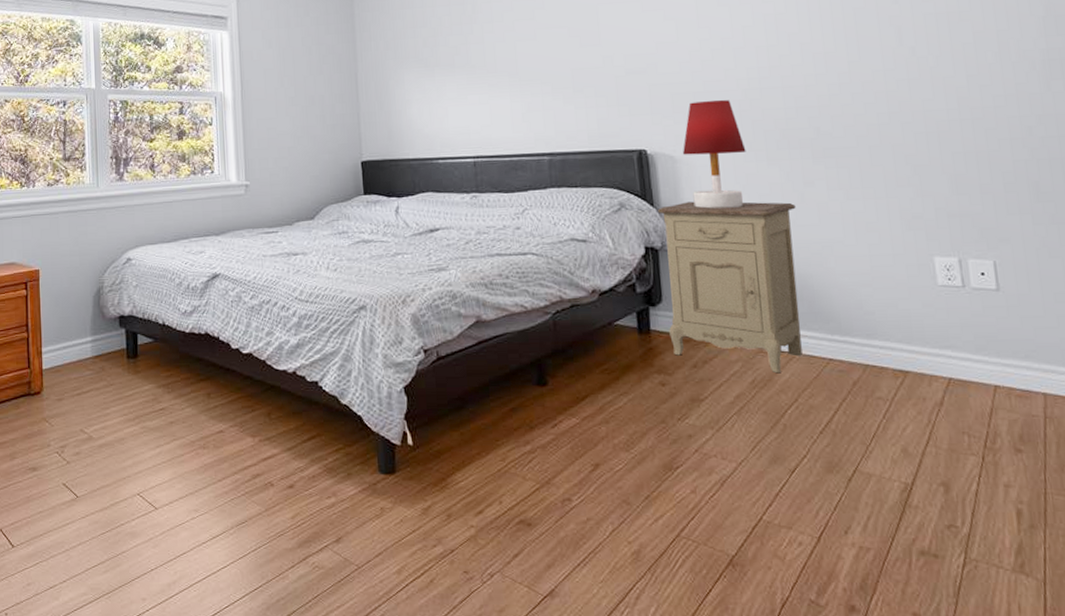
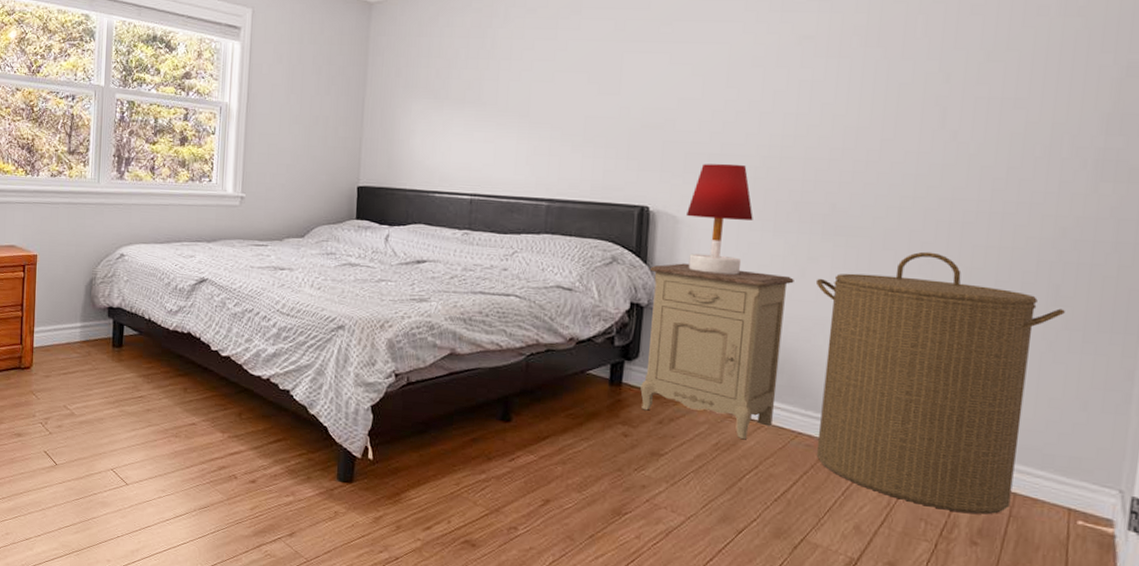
laundry hamper: none [815,163,1049,421] -> present [815,251,1065,515]

